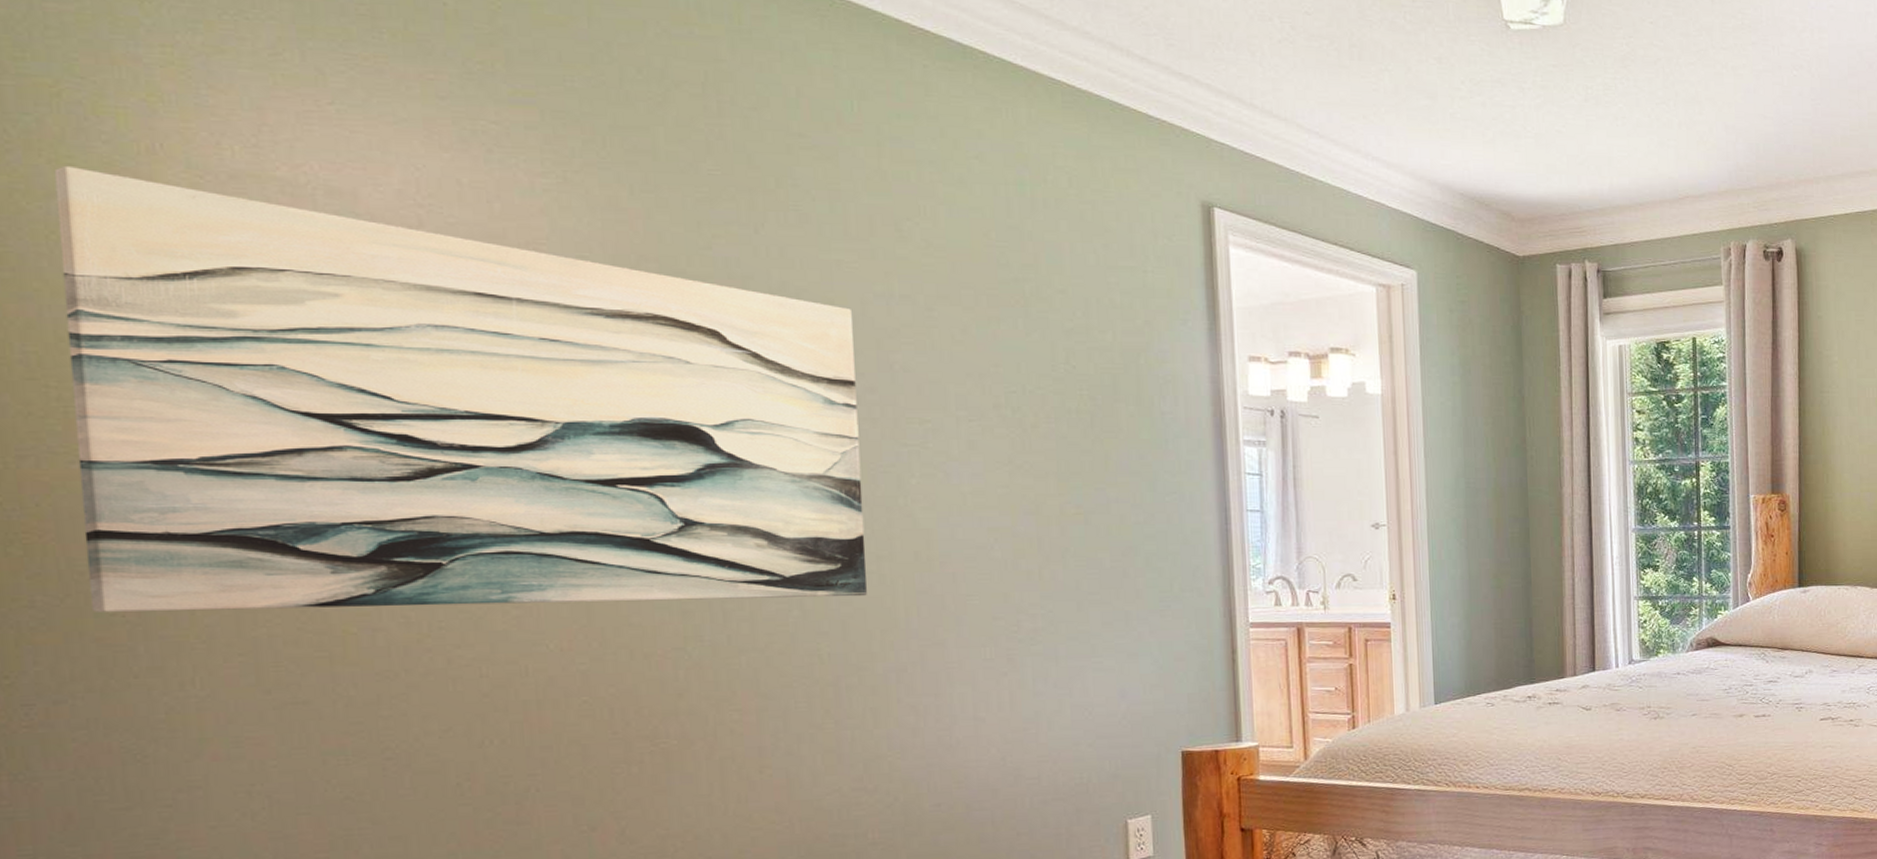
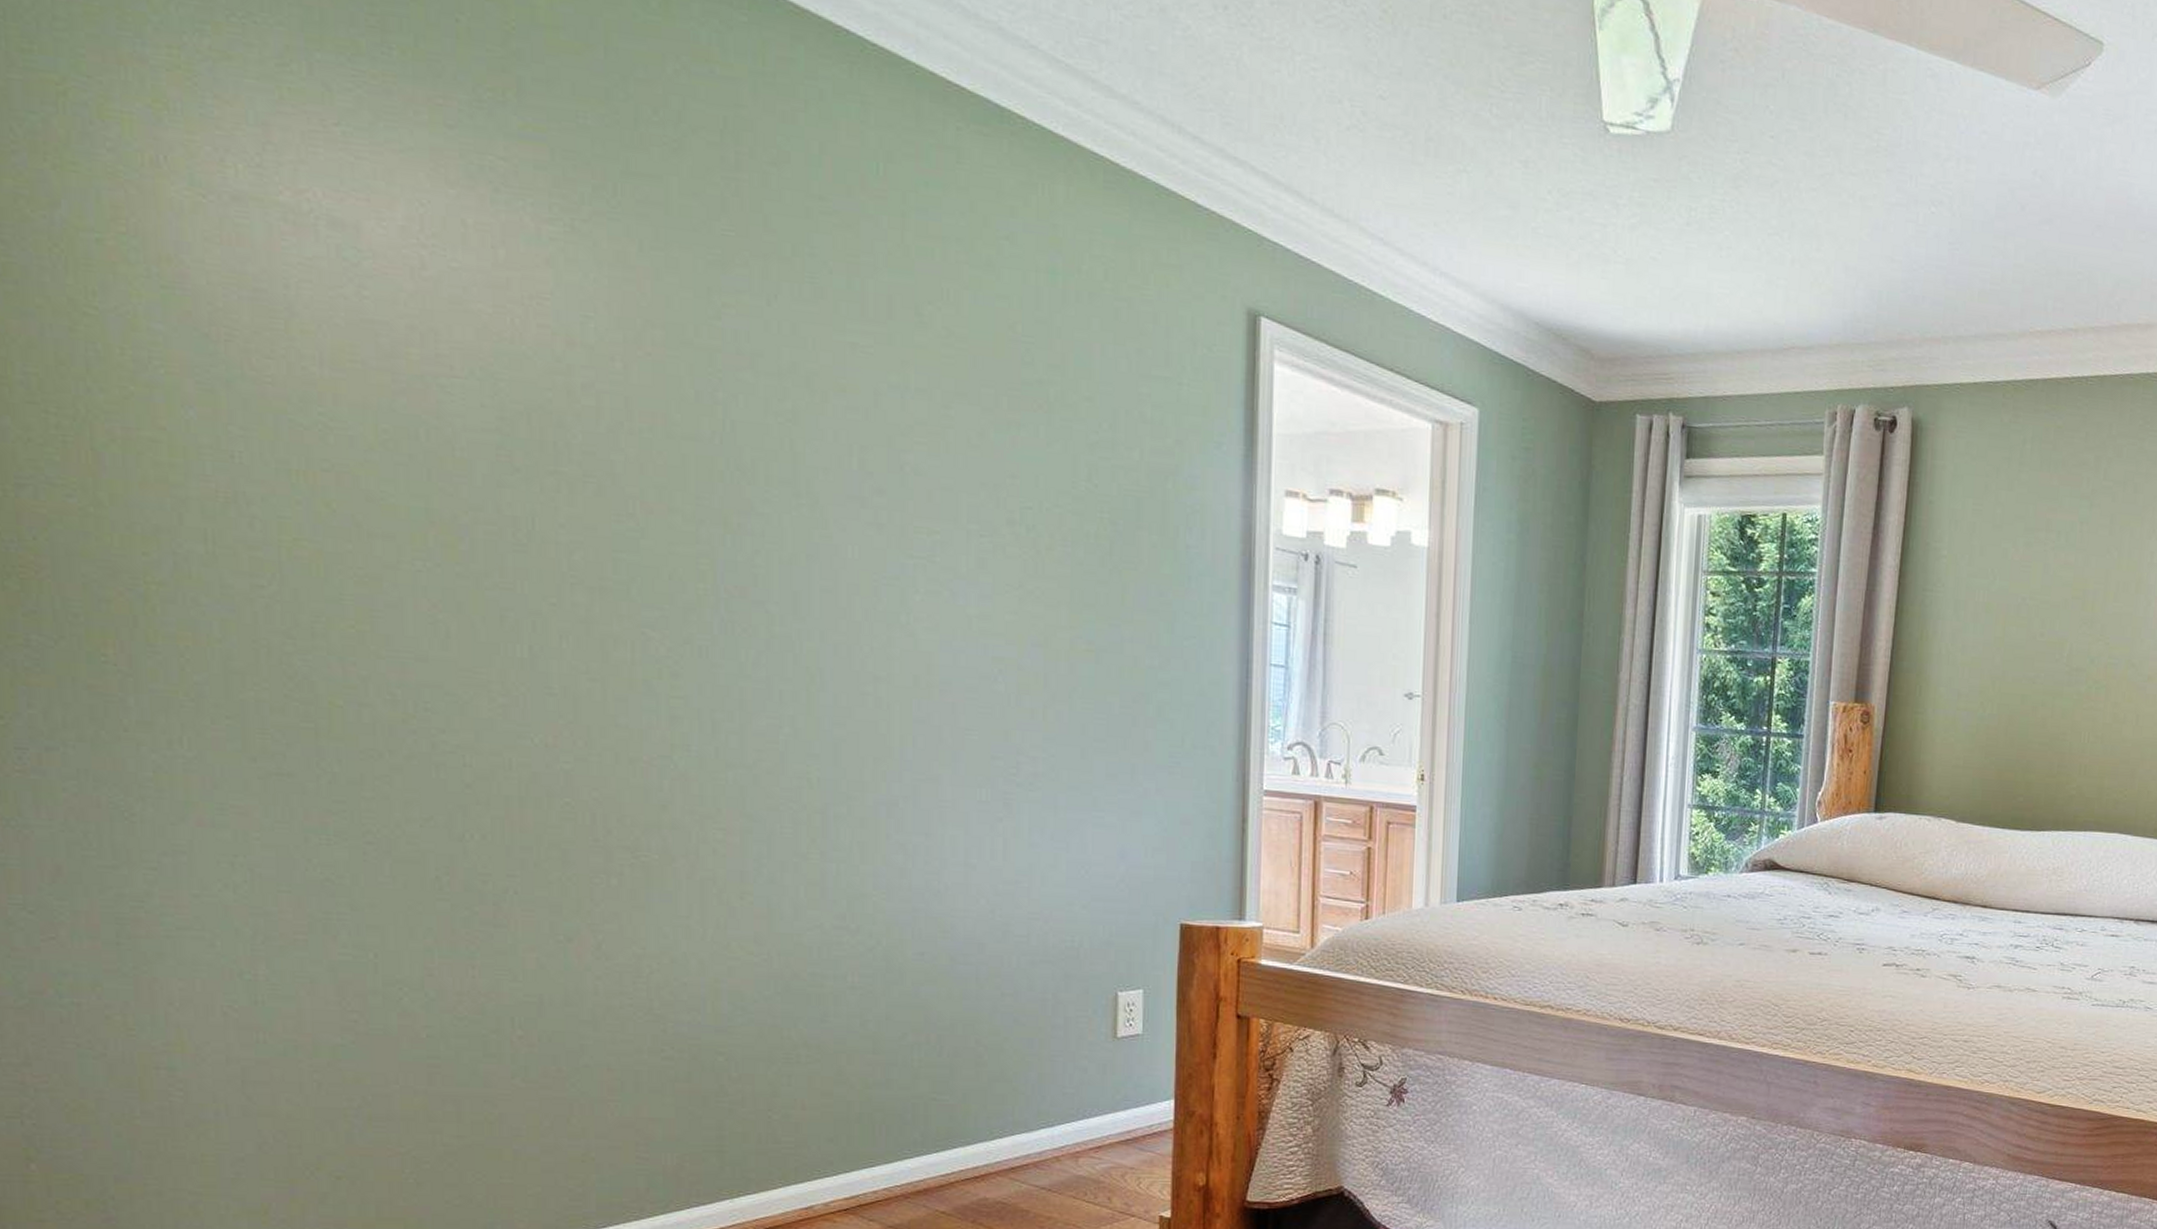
wall art: present [54,165,867,612] -> none [58,172,863,720]

